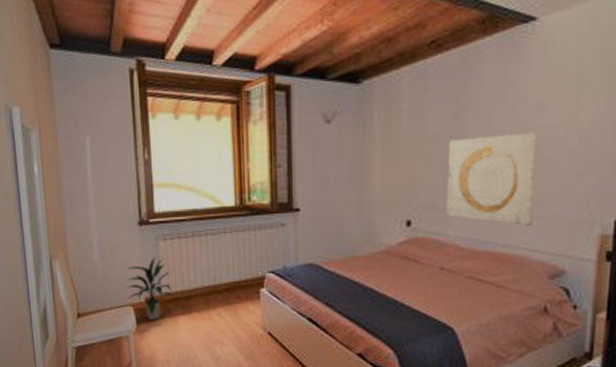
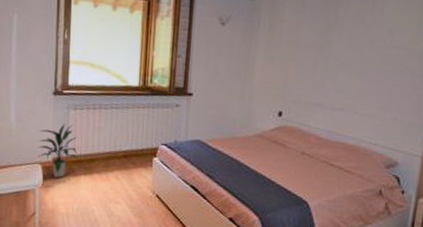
wall art: present [446,132,539,226] -> none [310,49,387,124]

